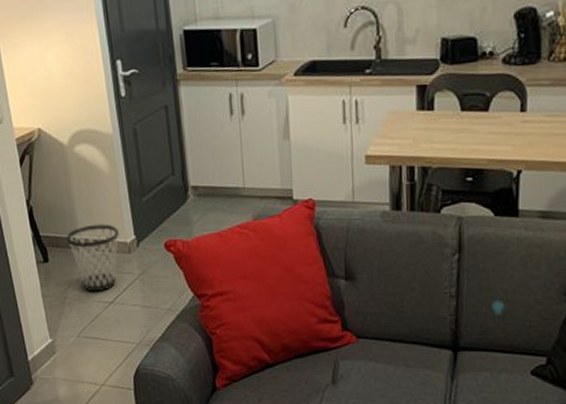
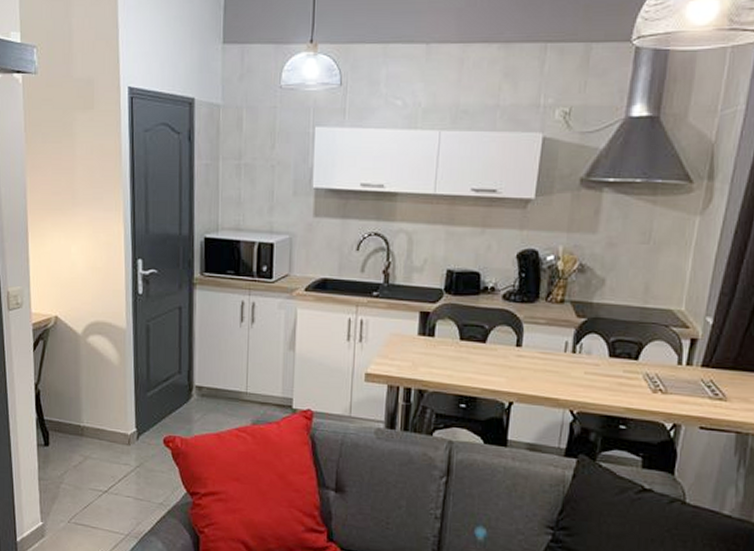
wastebasket: present [66,224,119,292] -> none [69,413,121,480]

